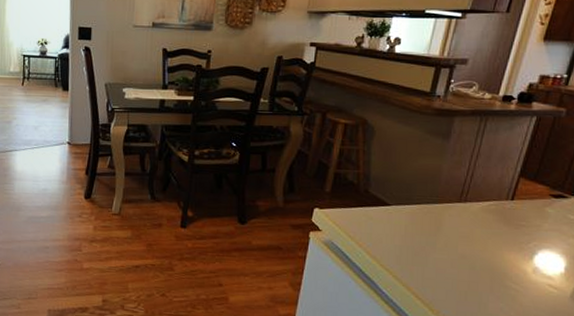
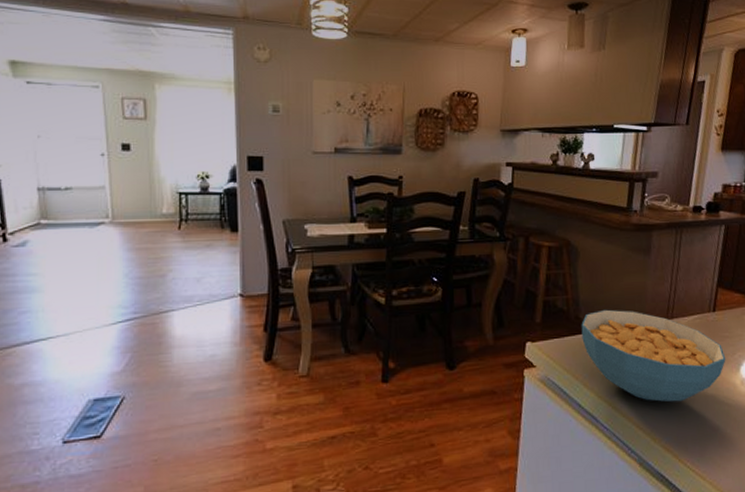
cereal bowl: none [369,186,519,280] -> present [581,309,726,402]

